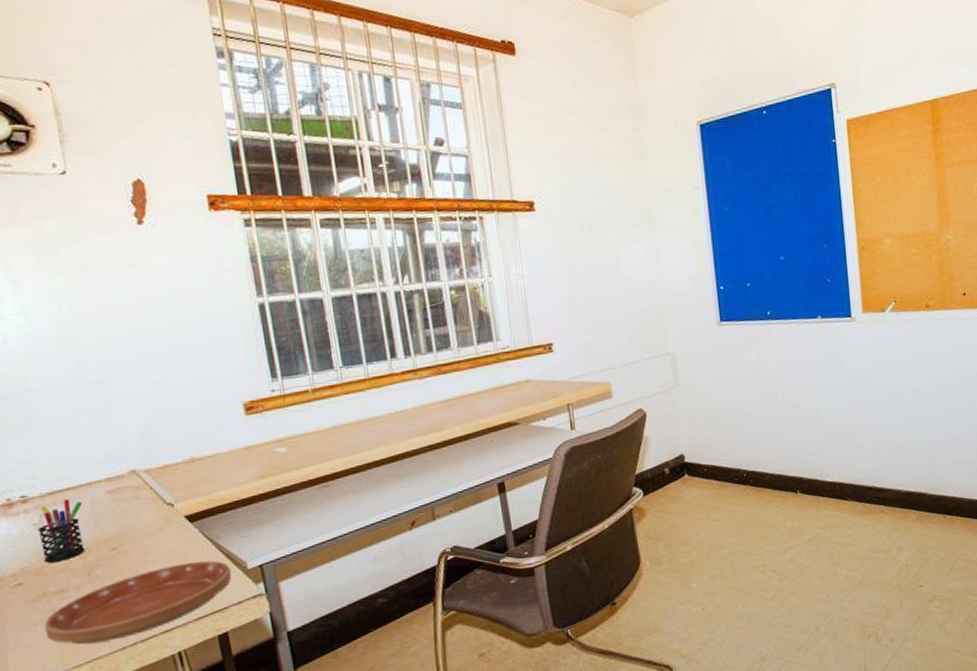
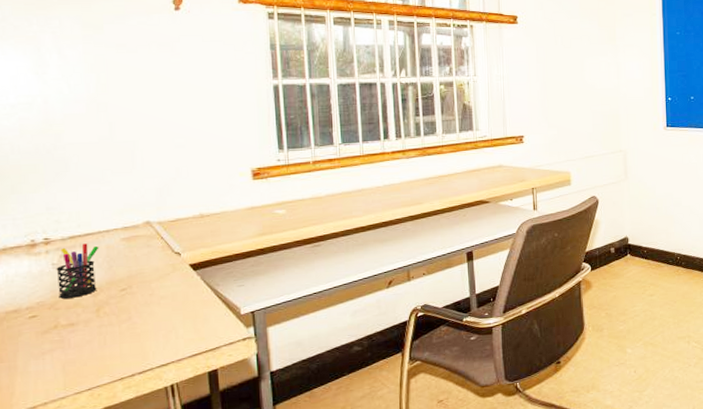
saucer: present [44,560,232,645] -> none [52,304,226,374]

